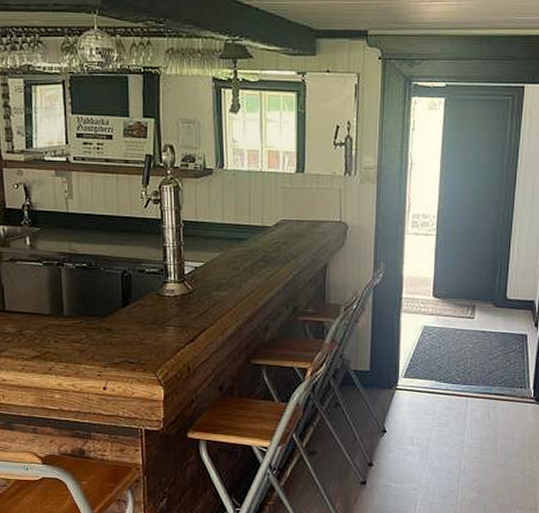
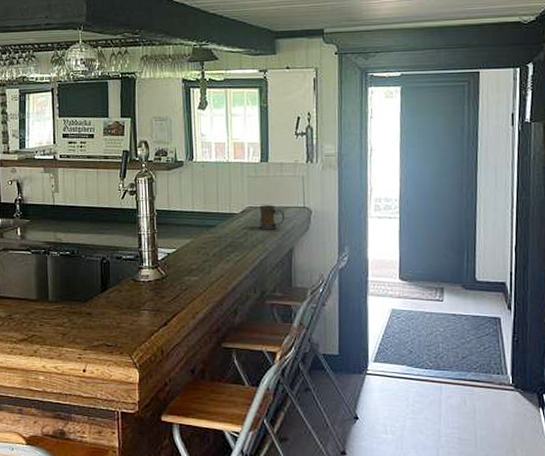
beer mug: none [292,218,320,245] -> present [259,205,285,230]

